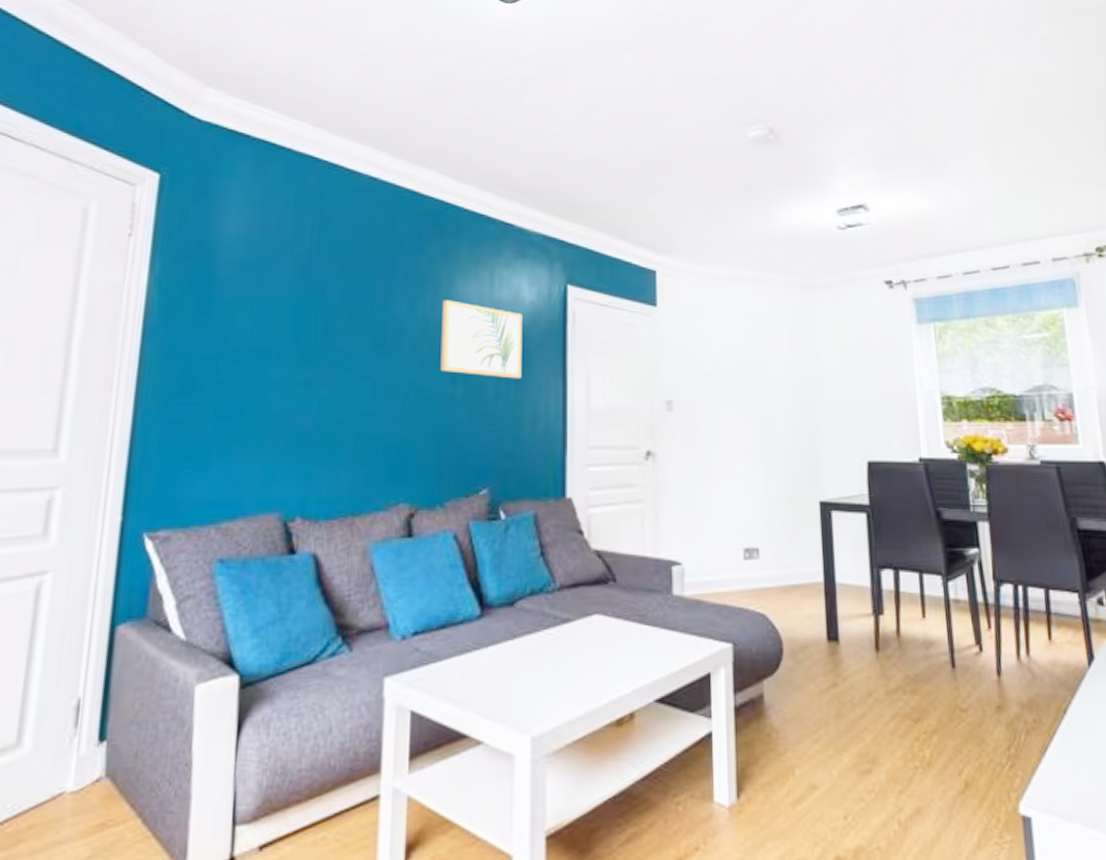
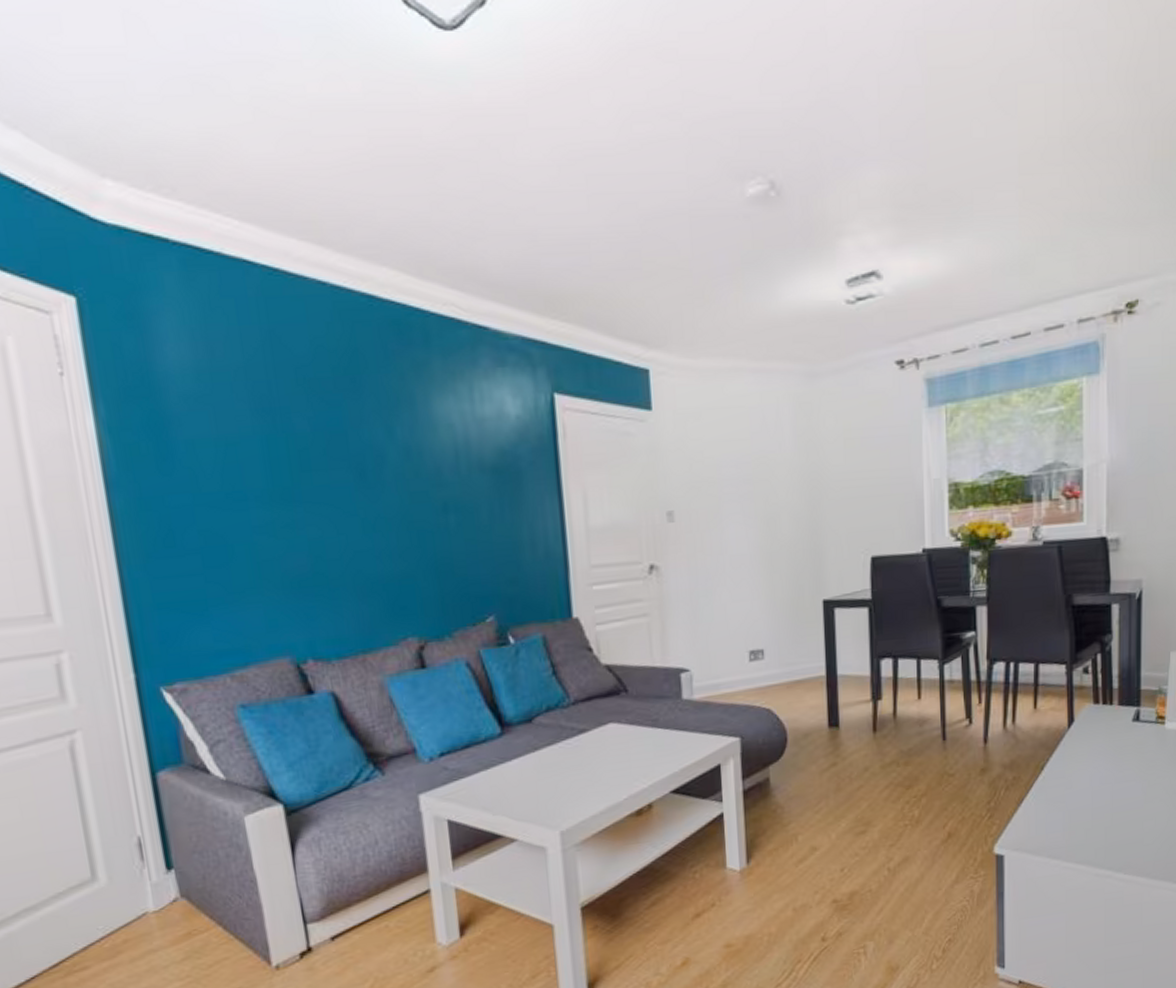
wall art: present [440,300,523,379] -> none [421,421,516,503]

